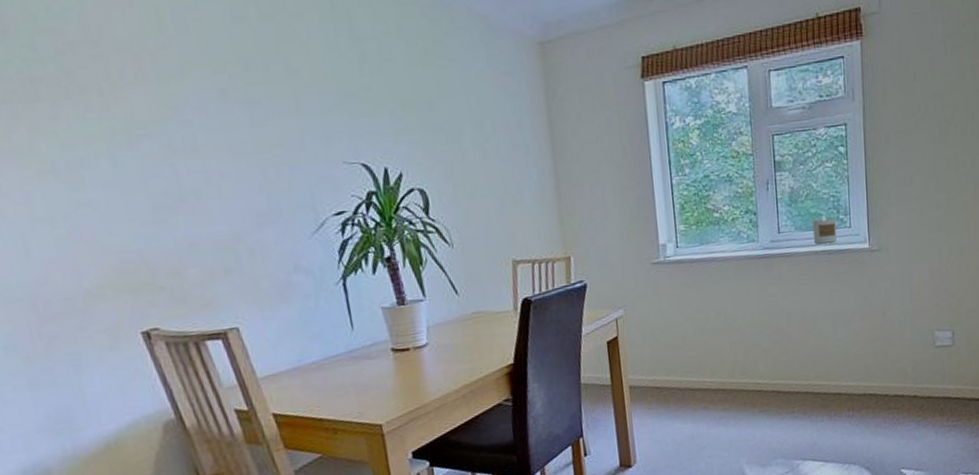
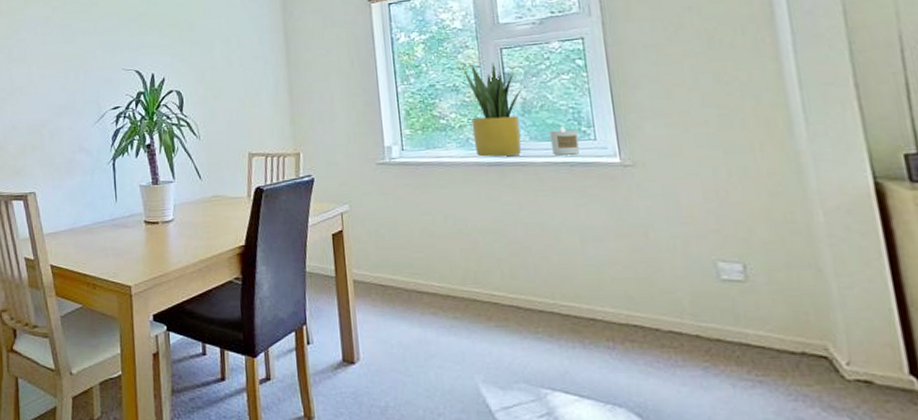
planter: none [736,150,792,250] -> present [462,62,524,157]

